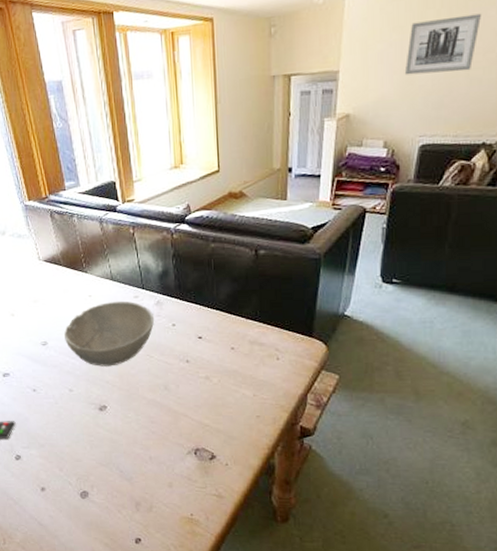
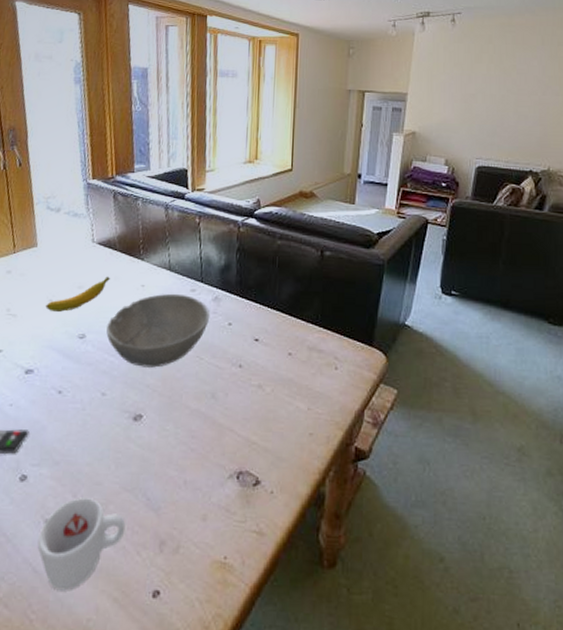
banana: none [9,290,60,325] -> present [45,277,110,313]
cup: none [38,471,106,538] -> present [37,497,126,591]
wall art: present [404,13,482,75] -> none [463,62,527,108]

